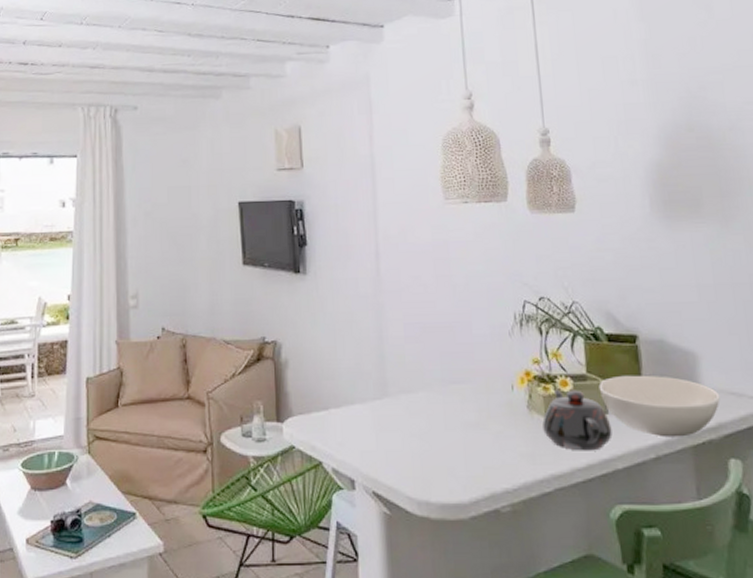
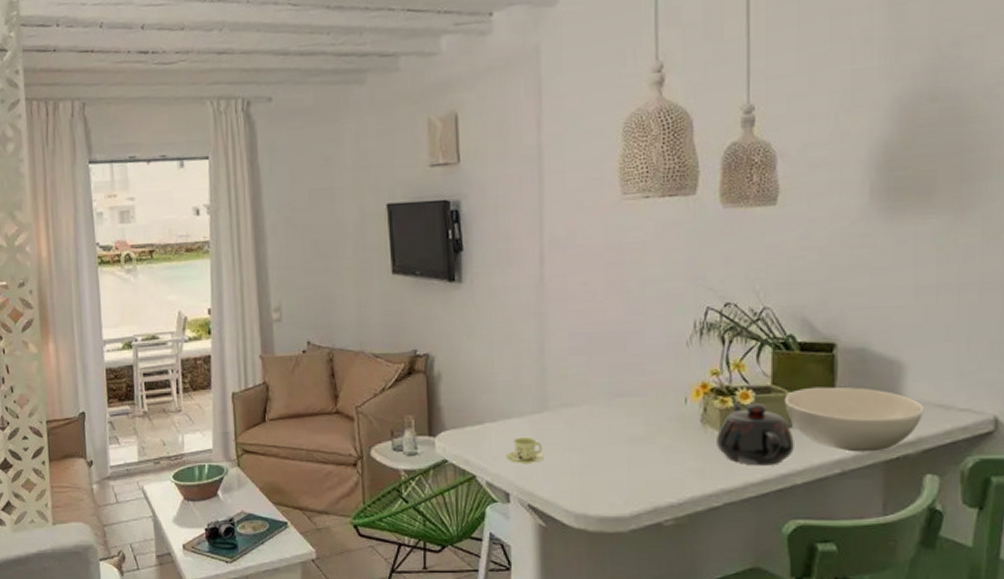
cup and saucer: none [350,422,386,449] -> present [505,436,544,463]

